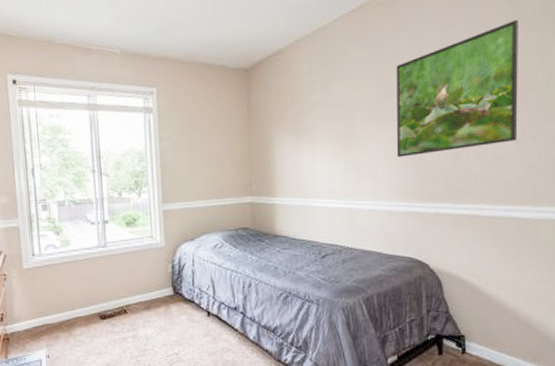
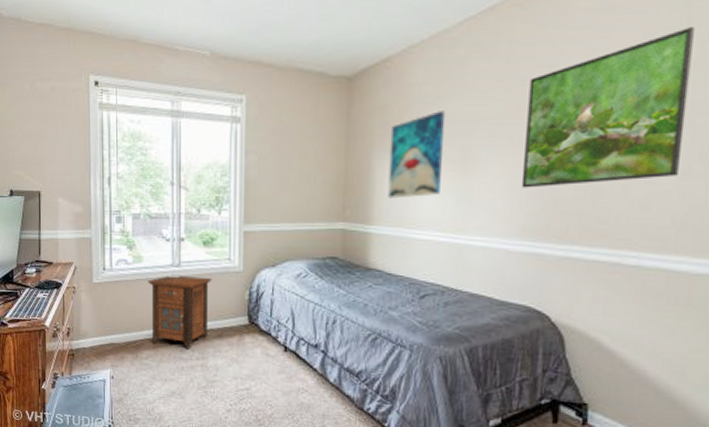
nightstand: none [76,255,137,323] -> present [147,274,212,349]
wall art: none [285,95,331,173] -> present [388,111,446,199]

